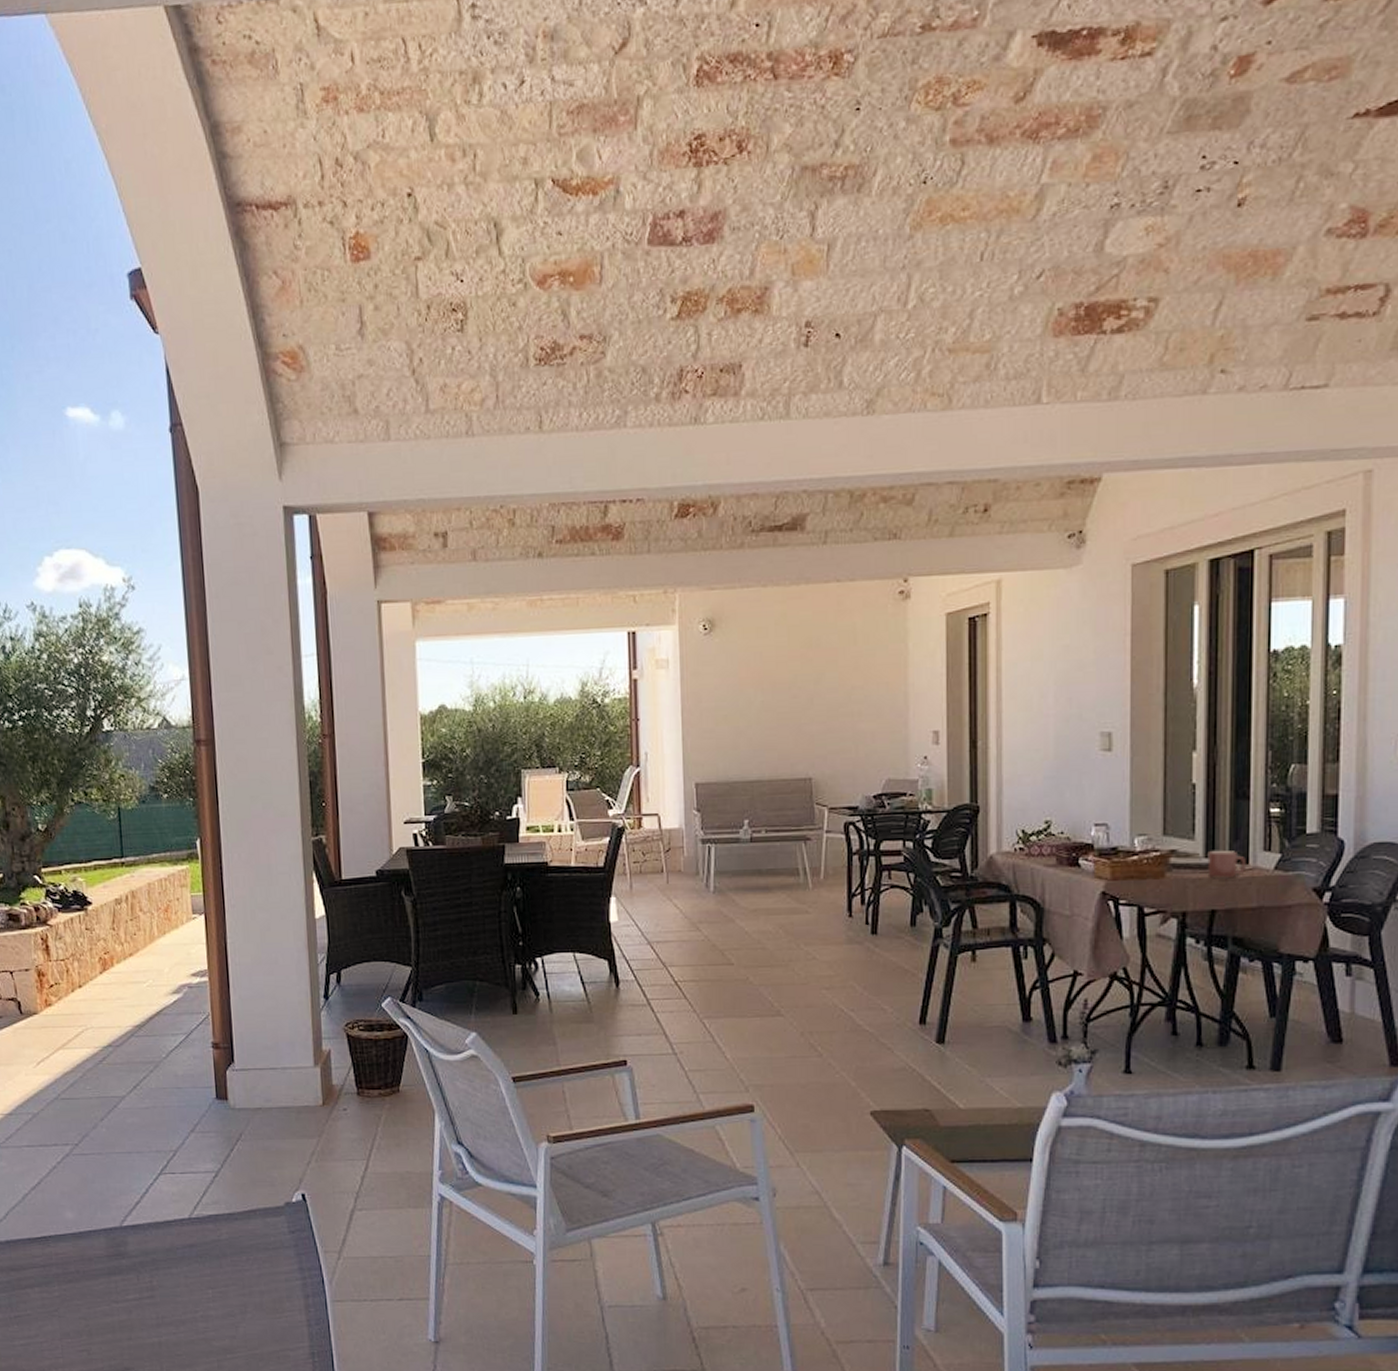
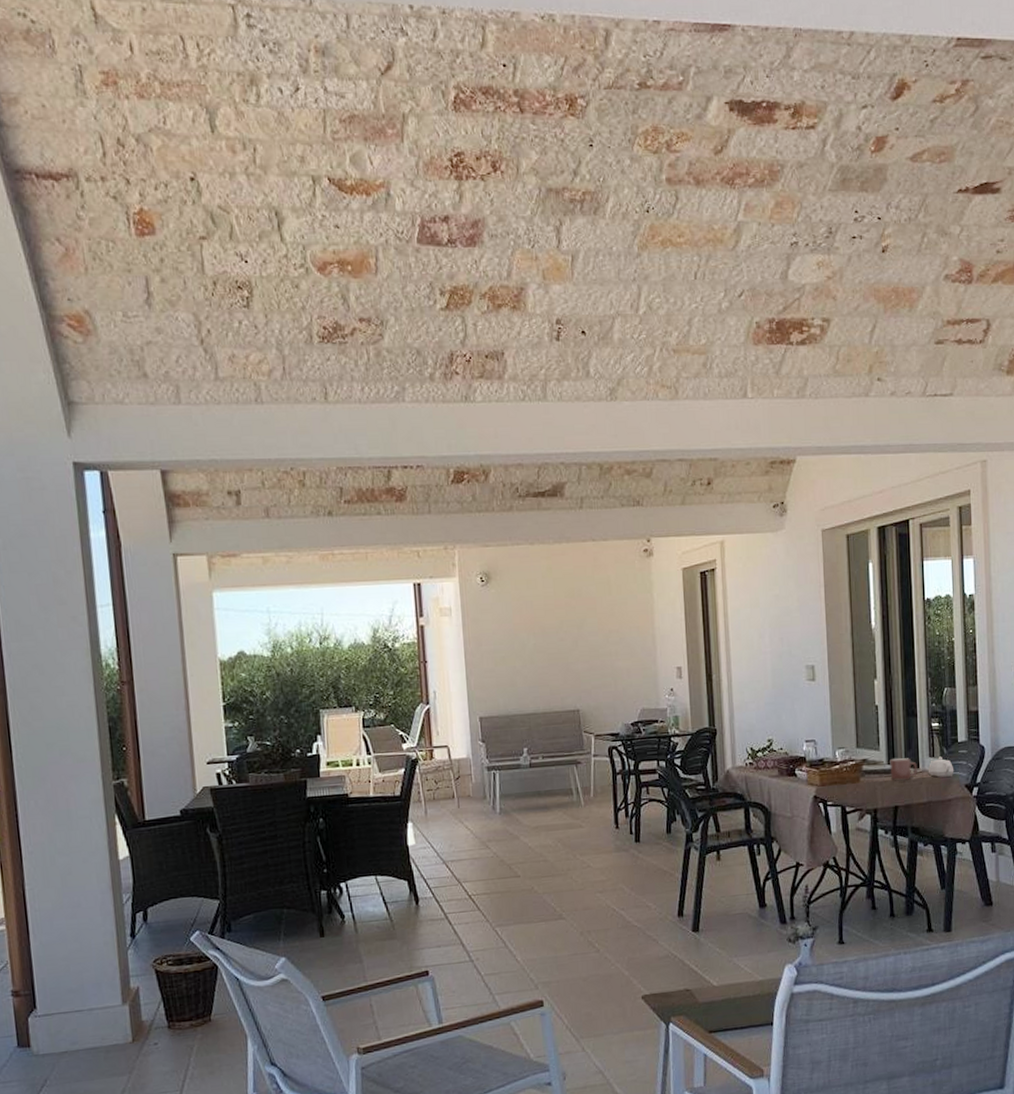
teapot: none [1260,851,1299,879] -> present [928,756,955,778]

